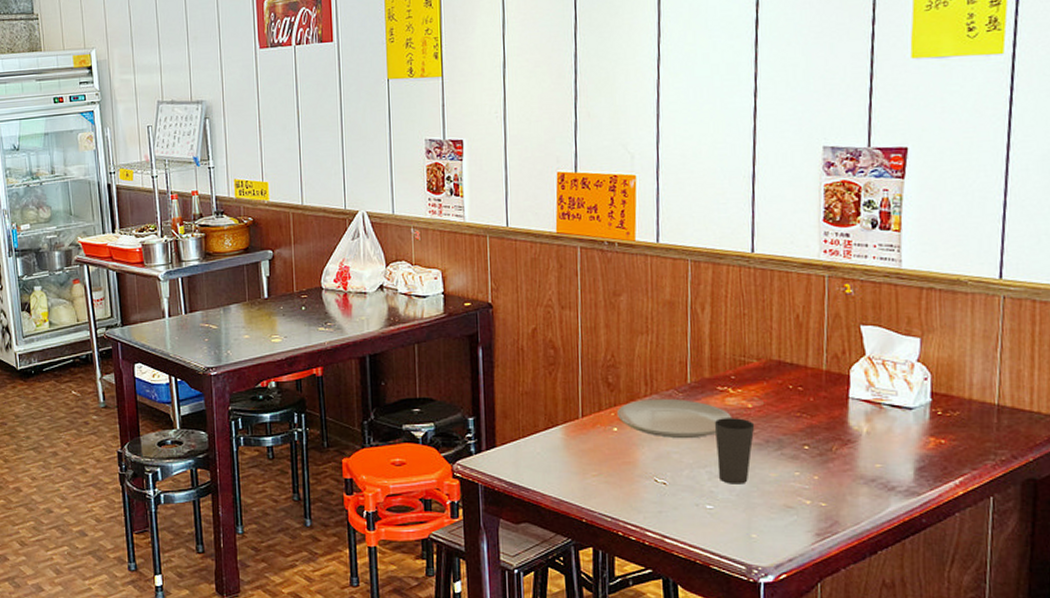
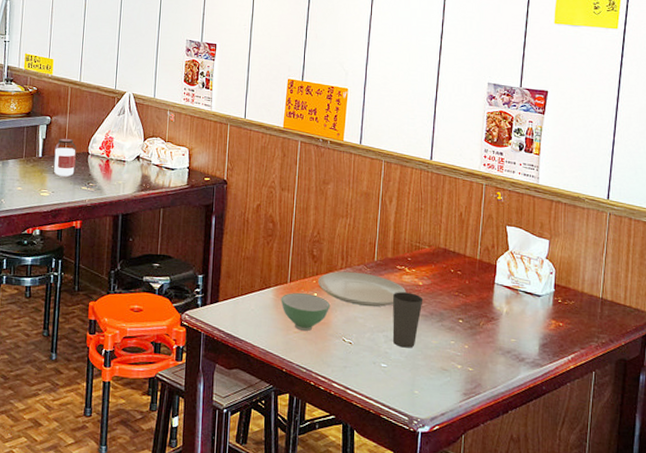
jar: none [282,273,308,318] -> present [54,138,77,177]
bowl: none [572,429,636,473] -> present [281,293,331,331]

